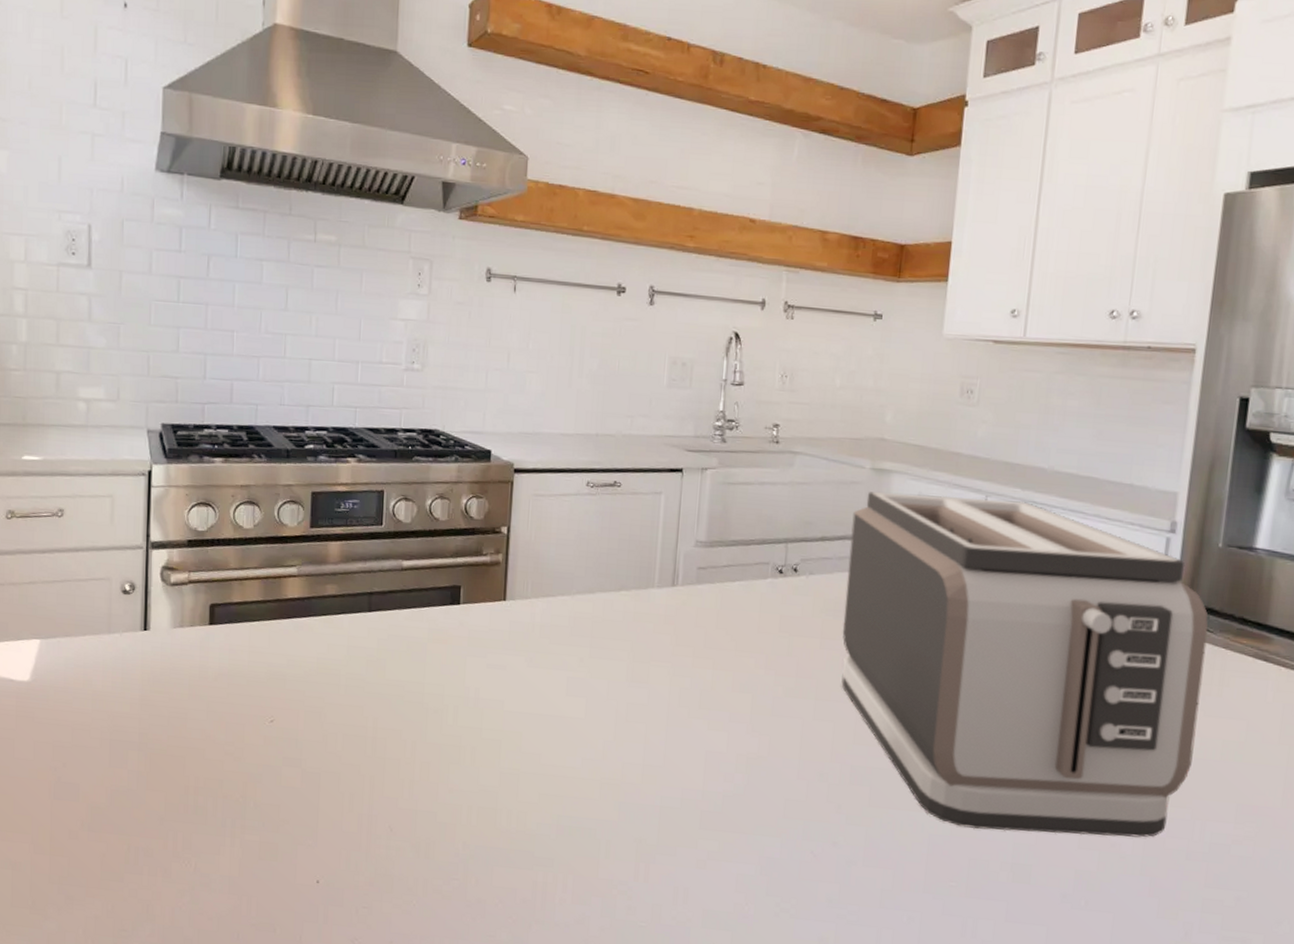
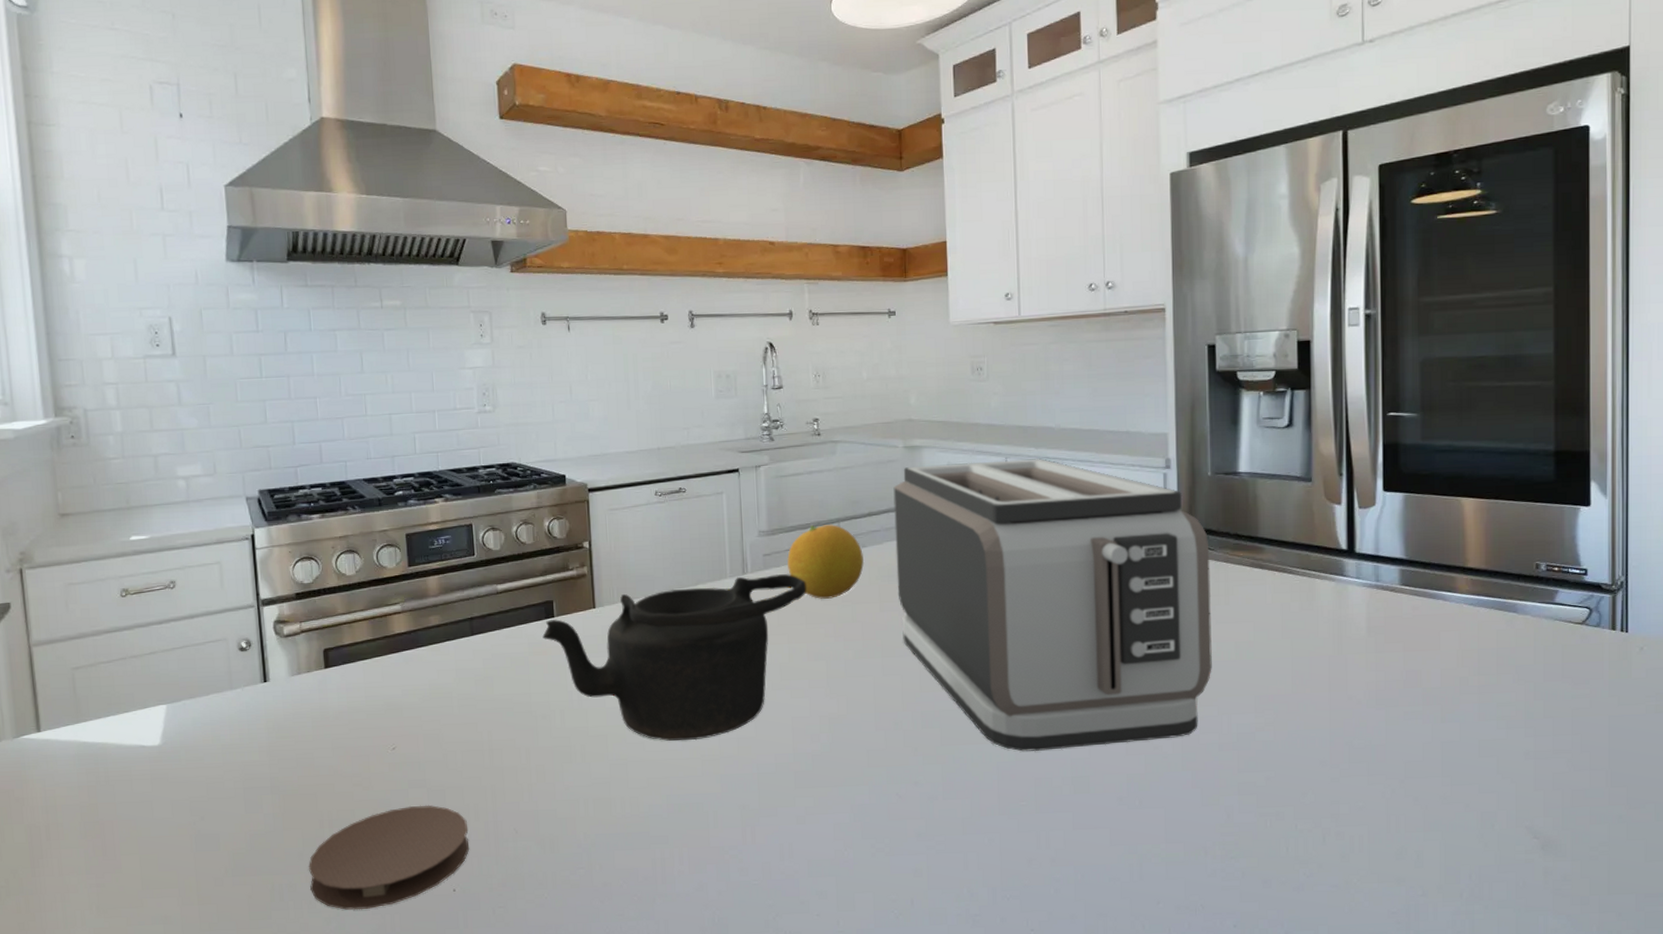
coaster: none [167,785,341,888] -> present [309,805,470,910]
teapot: none [445,587,741,761] -> present [542,573,806,741]
fruit: none [722,542,810,627] -> present [787,524,865,599]

